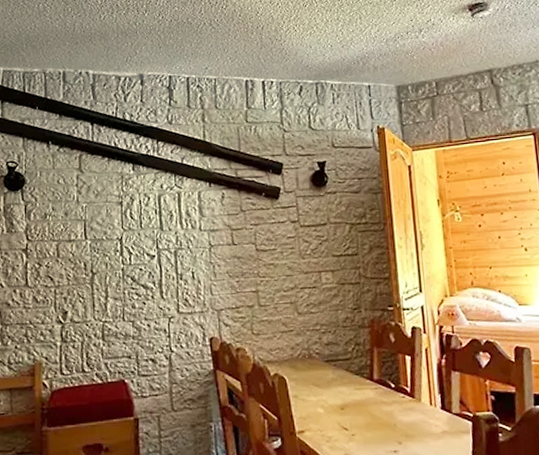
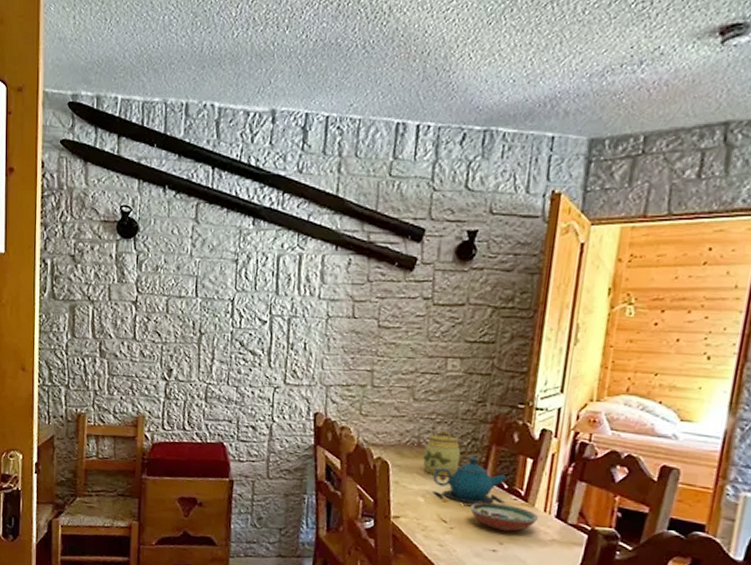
jar: none [315,339,349,384] -> present [423,430,461,477]
teapot: none [327,362,395,409] -> present [433,457,507,506]
decorative bowl: none [366,403,427,430] -> present [470,502,539,532]

